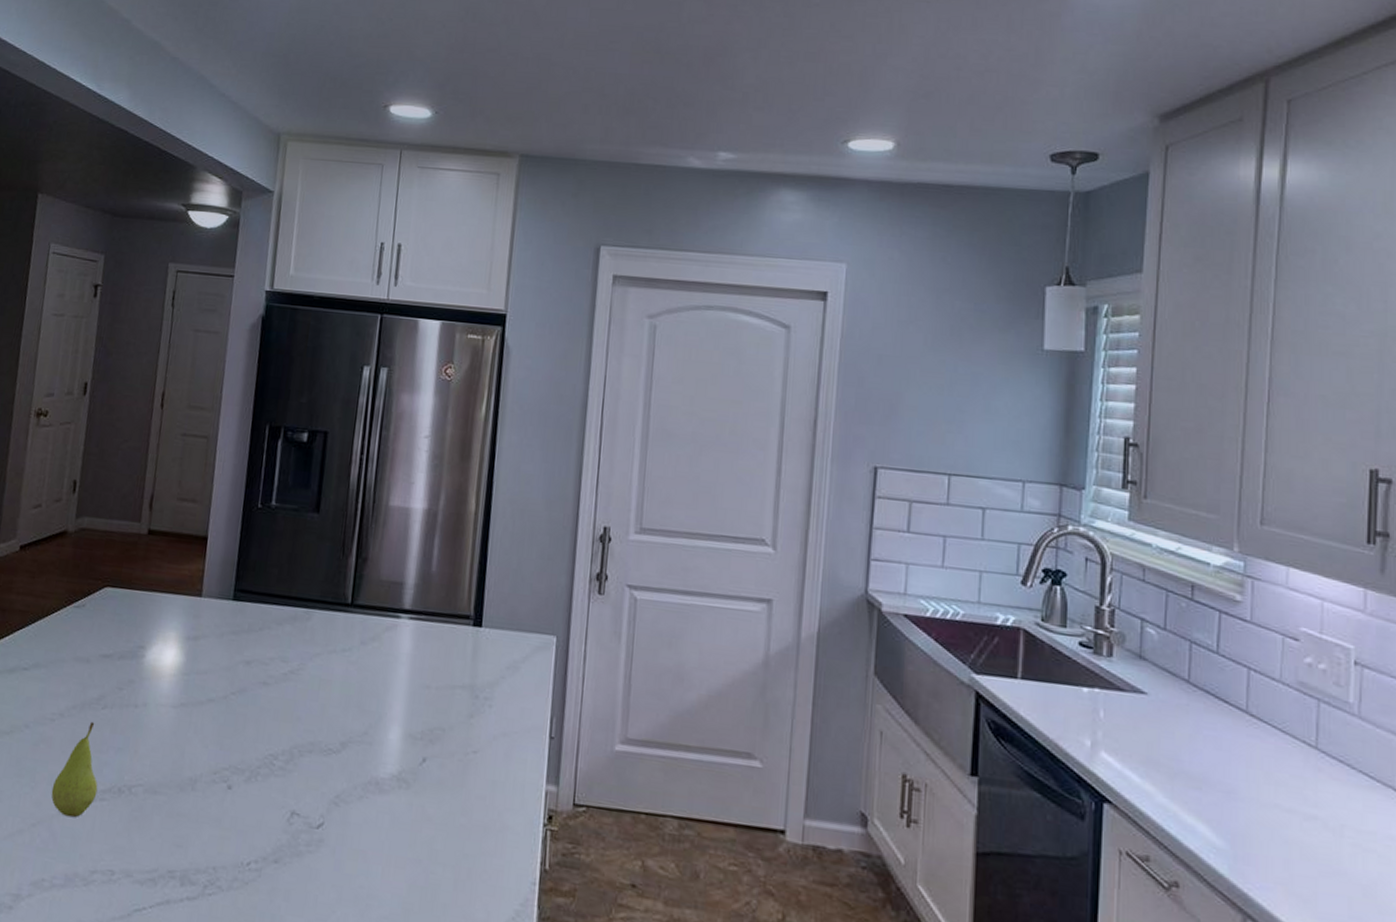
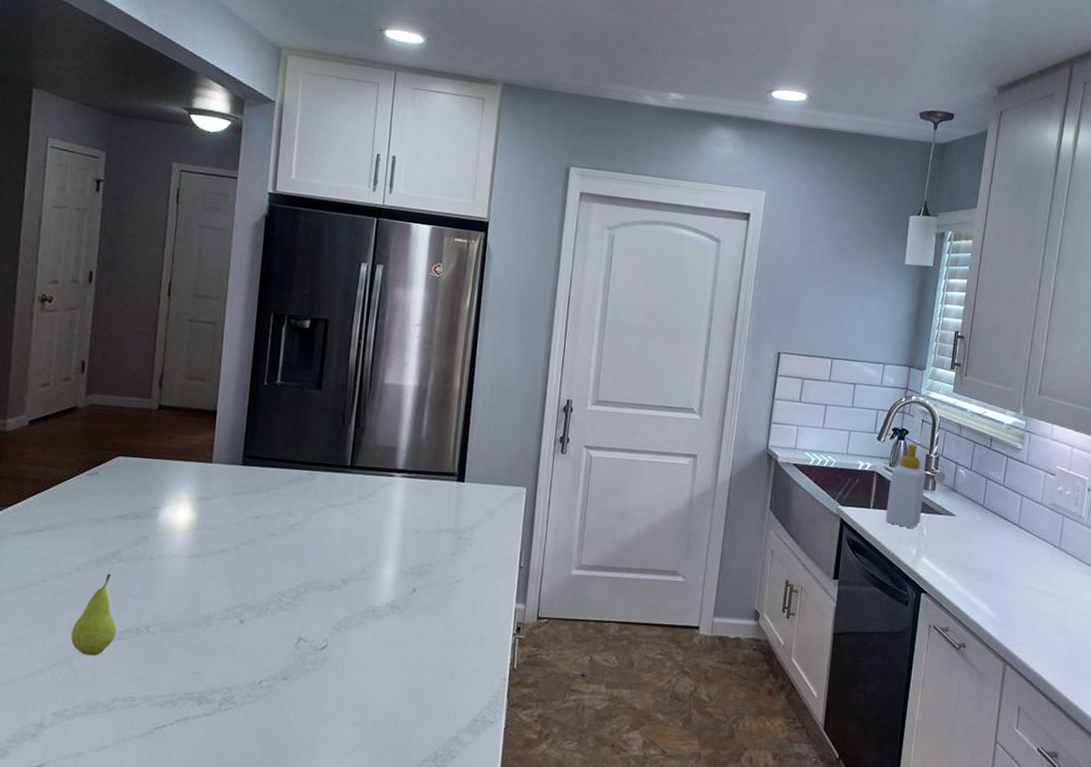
soap bottle: none [1041,589,1097,709] -> present [885,443,926,528]

